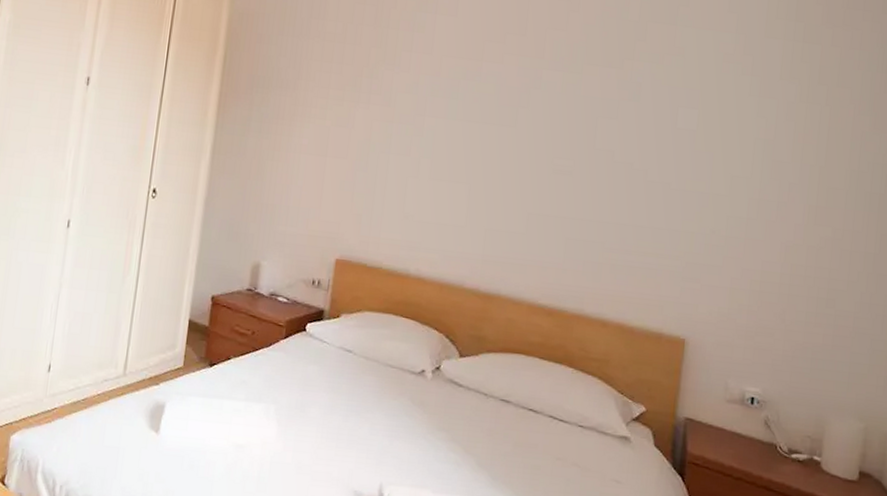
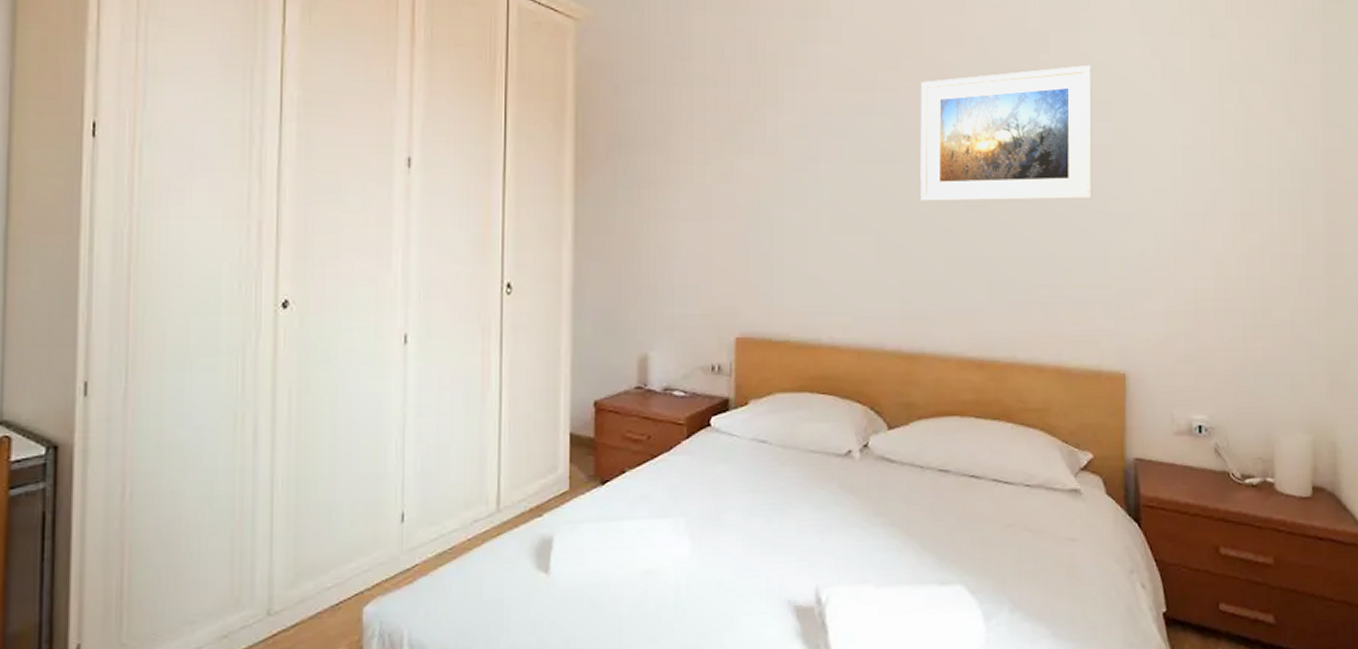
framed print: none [512,56,685,178] -> present [920,64,1093,202]

